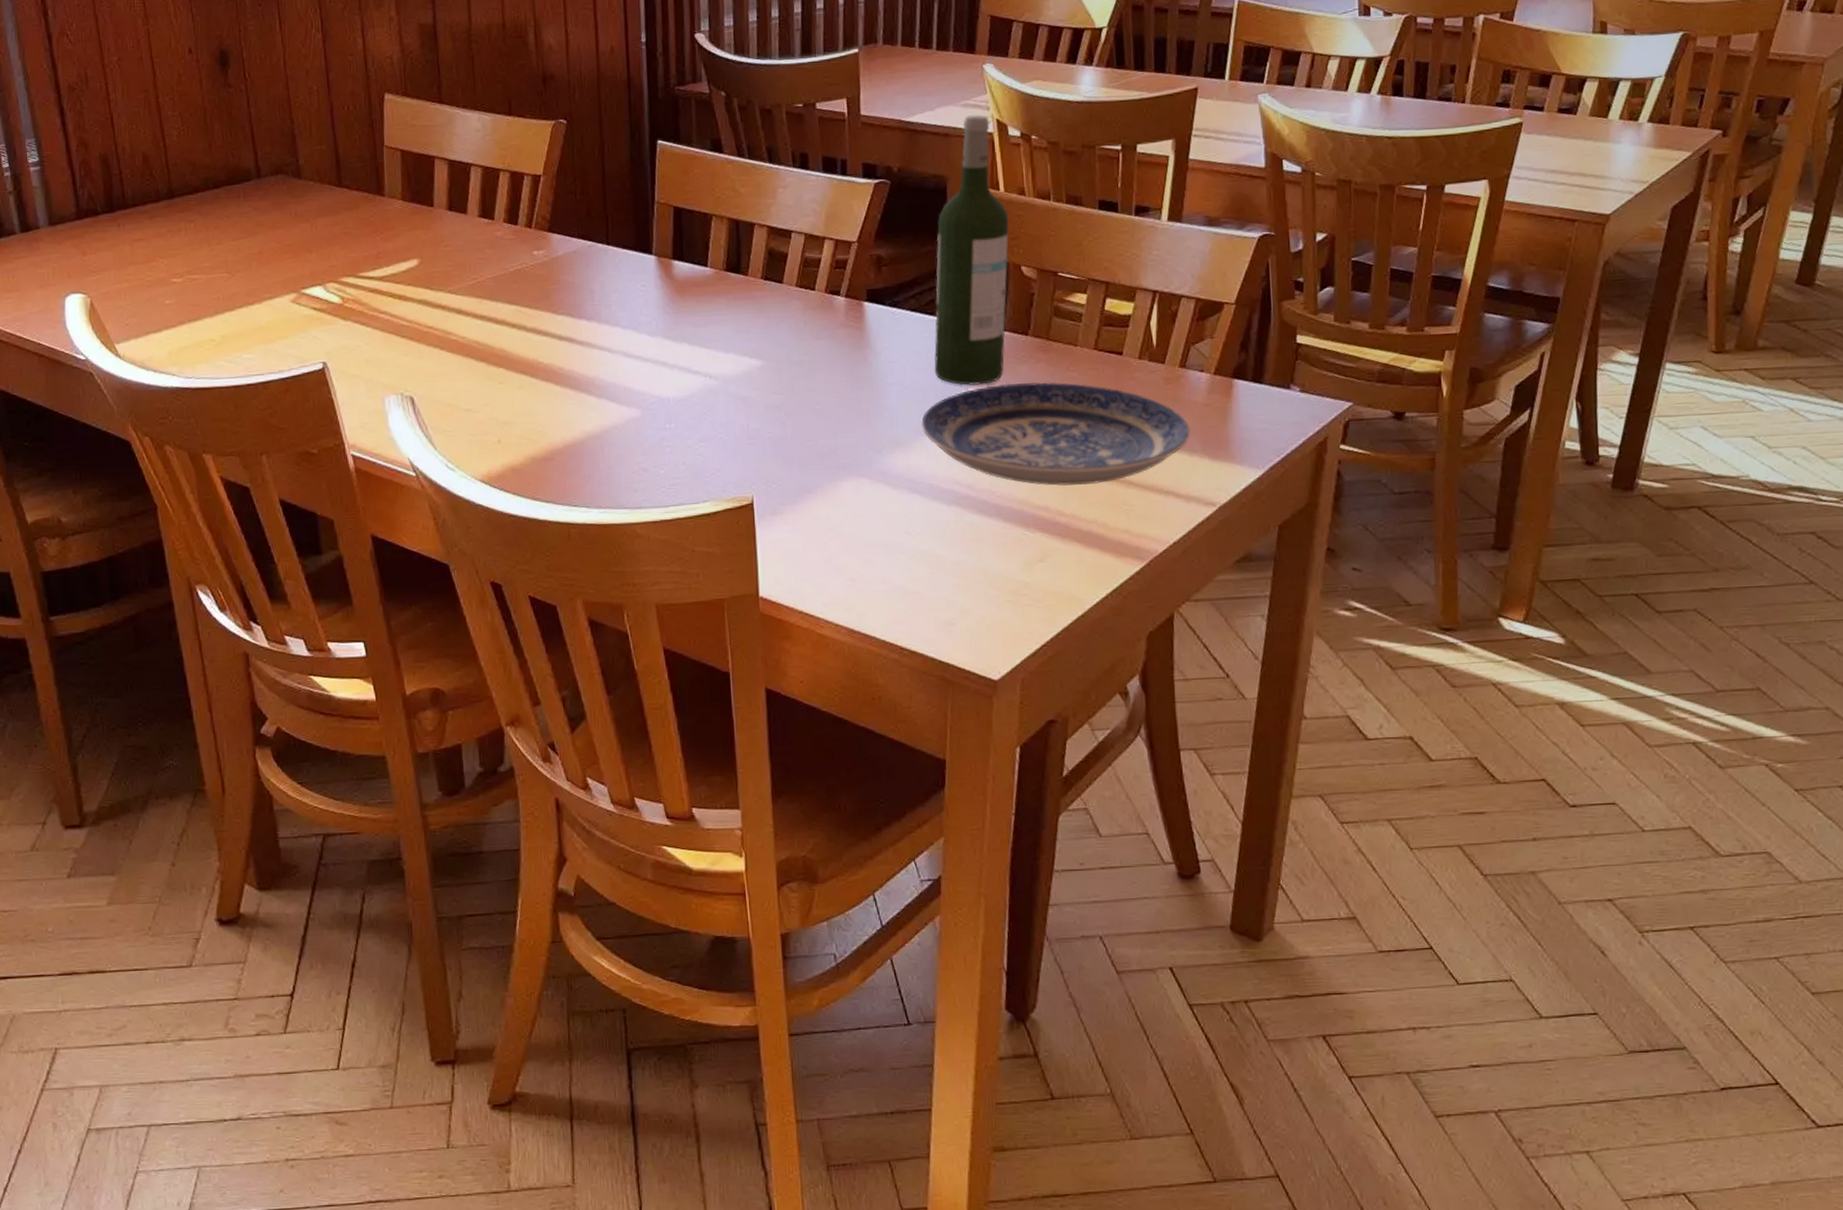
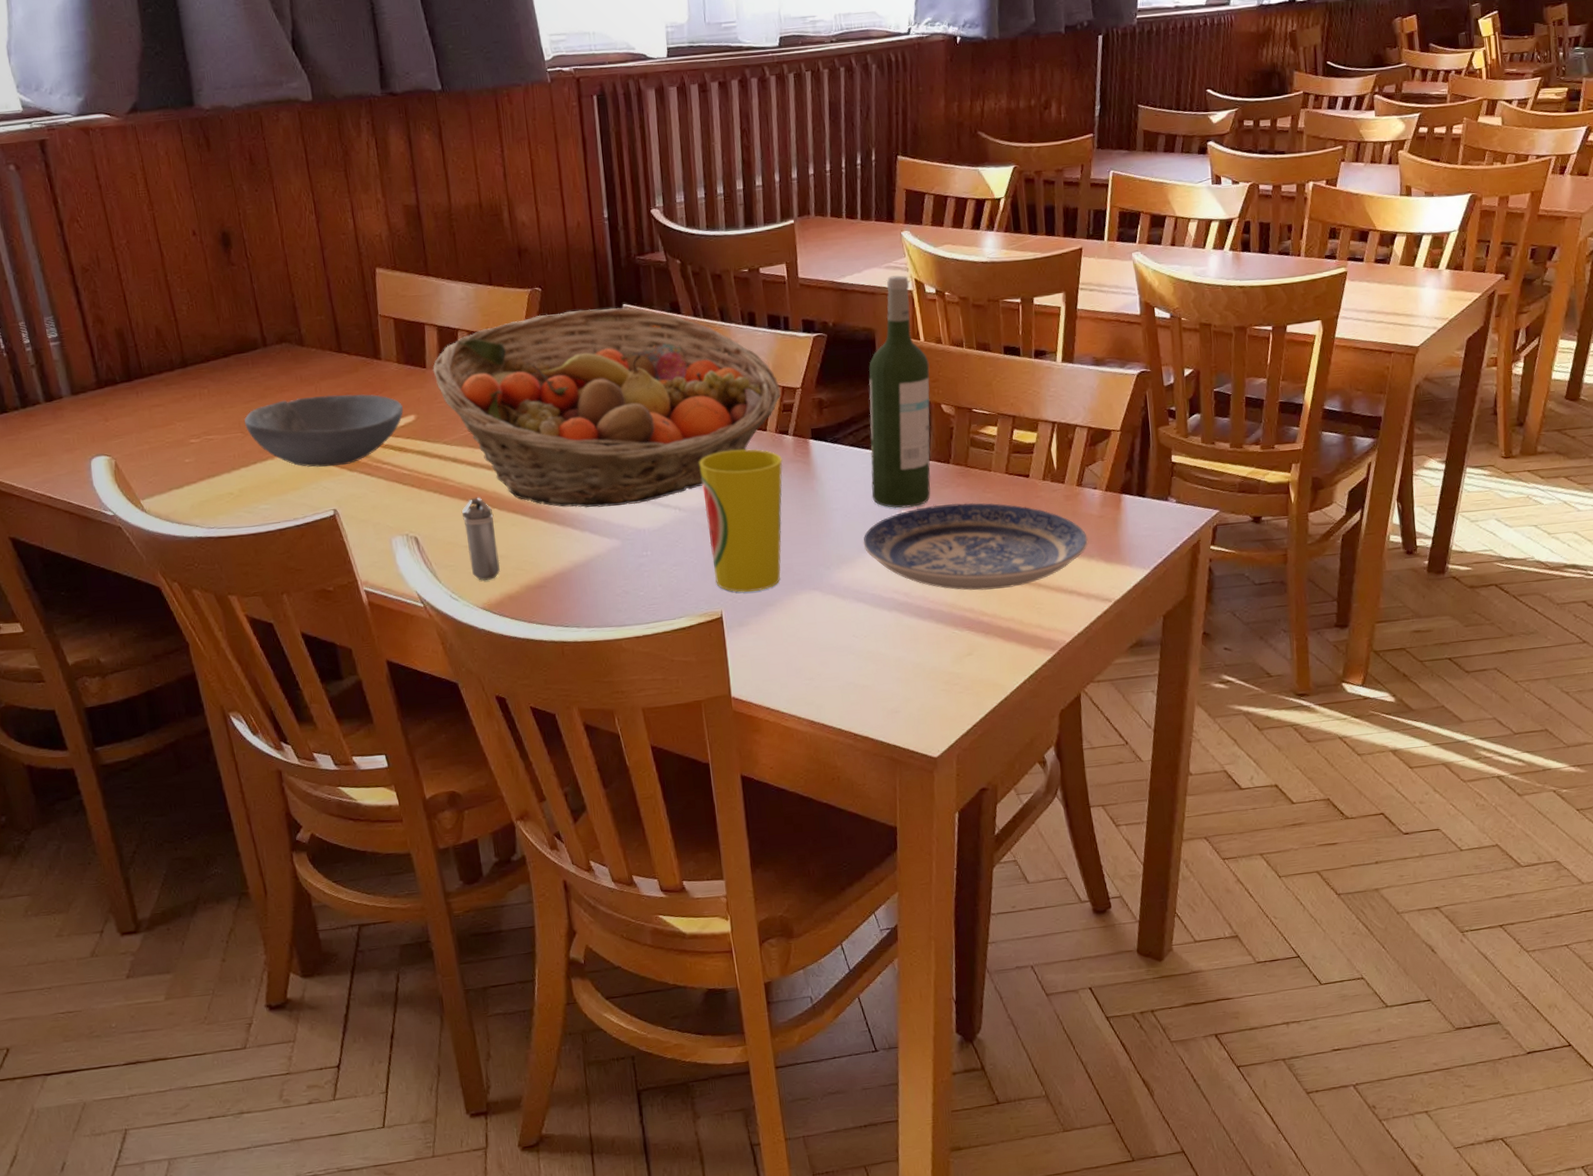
bowl: none [232,233,406,315] -> present [244,393,403,468]
fruit basket: none [441,144,834,371] -> present [432,307,781,508]
shaker: none [463,354,504,449] -> present [461,497,500,581]
cup: none [735,309,832,476] -> present [699,448,783,592]

